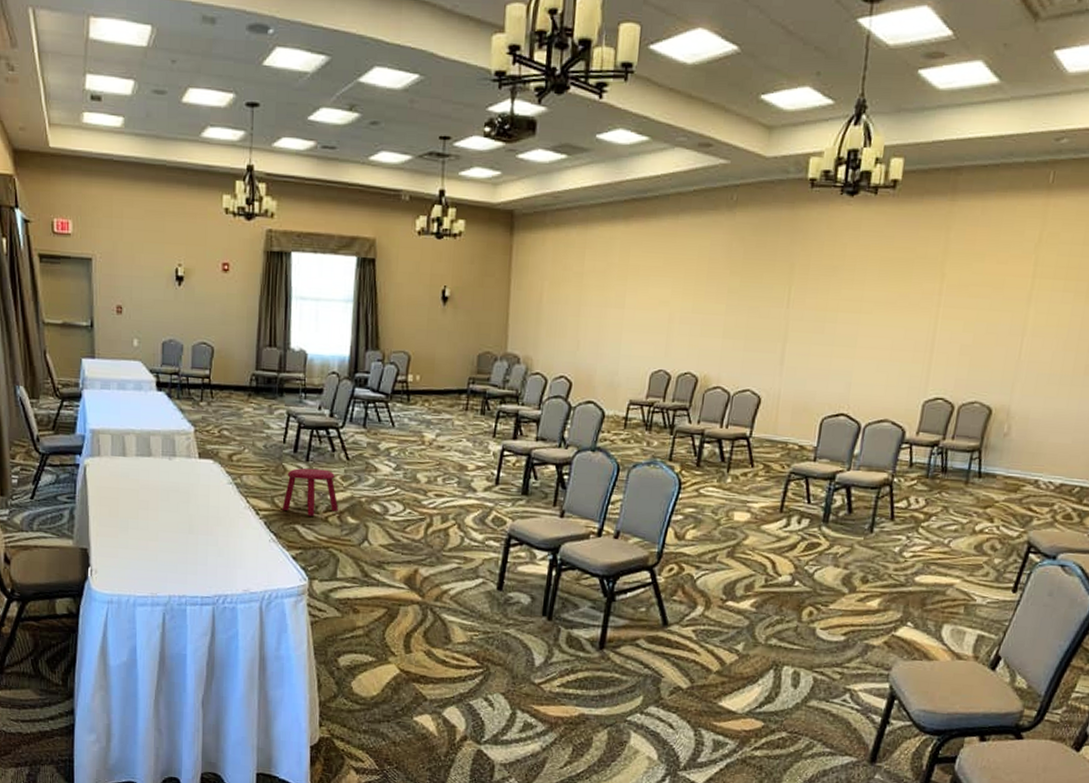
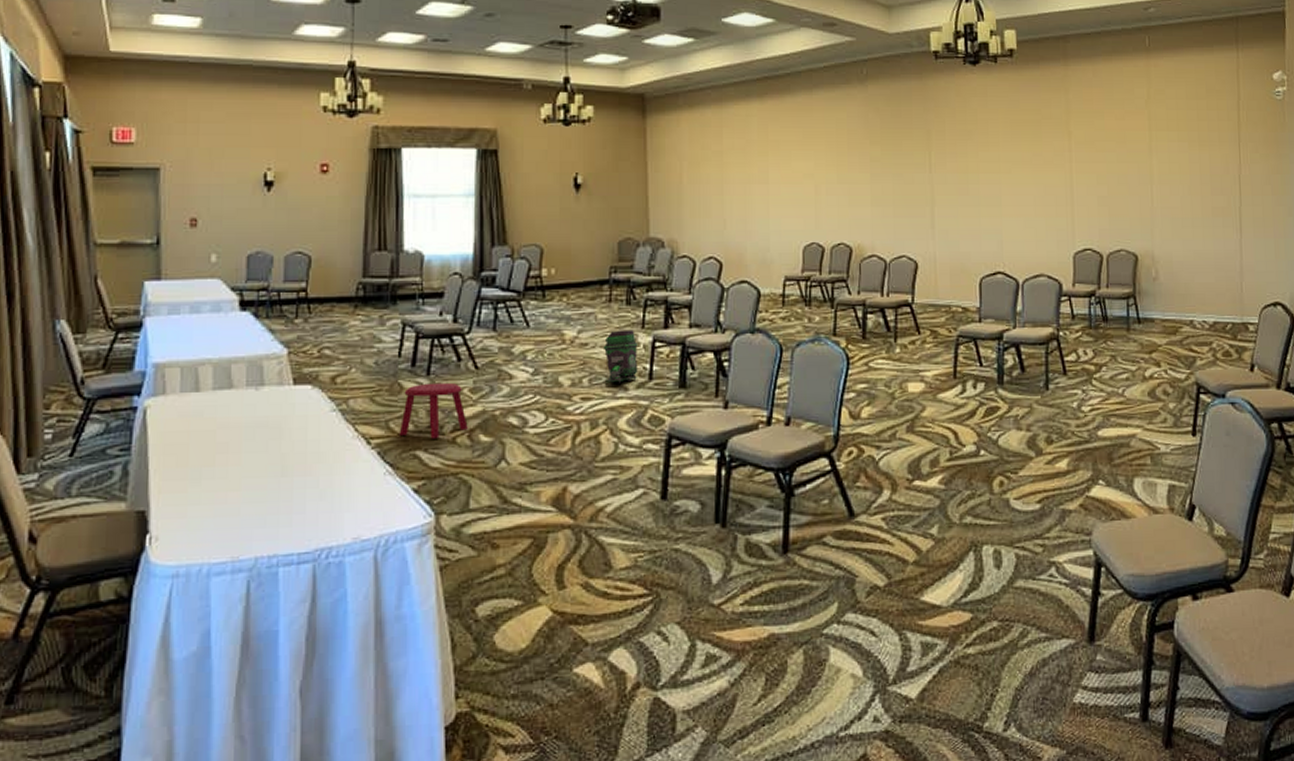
speaker: none [457,437,489,485] -> present [603,330,638,383]

